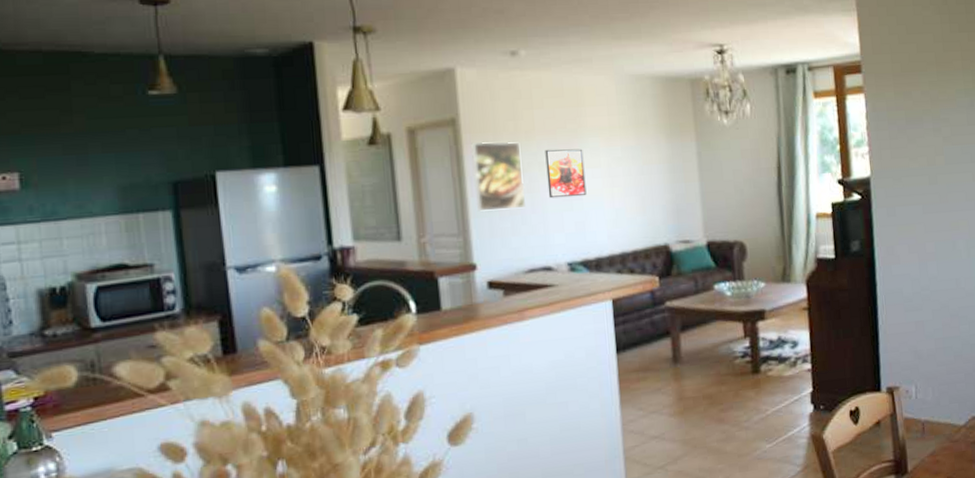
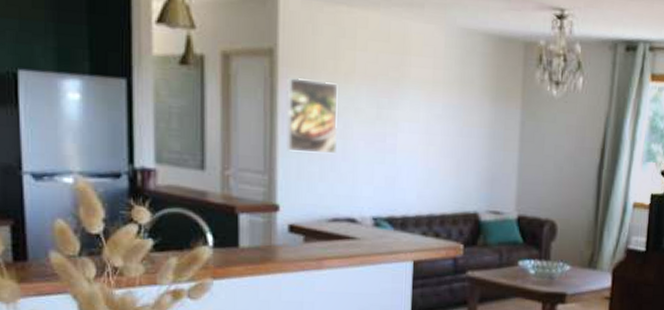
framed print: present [545,149,587,199] -> none [361,95,403,151]

